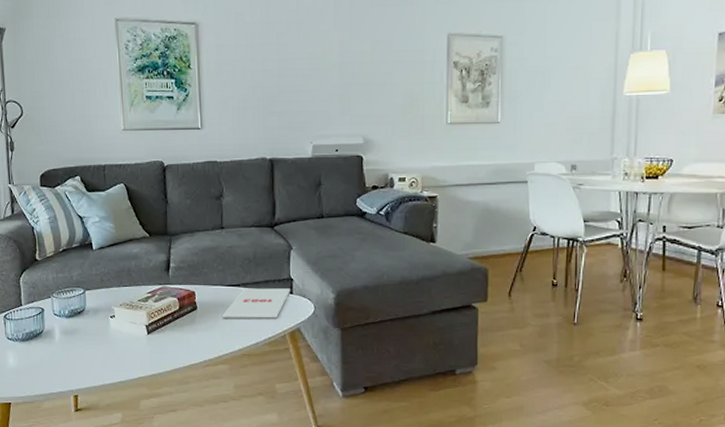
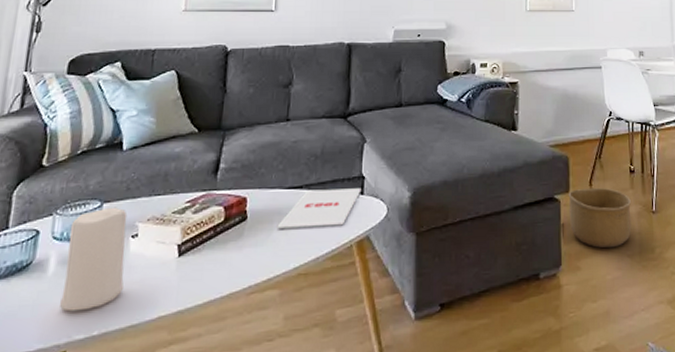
candle: none [65,294,110,368] -> present [60,207,128,312]
basket: none [486,299,551,353] -> present [568,188,632,249]

